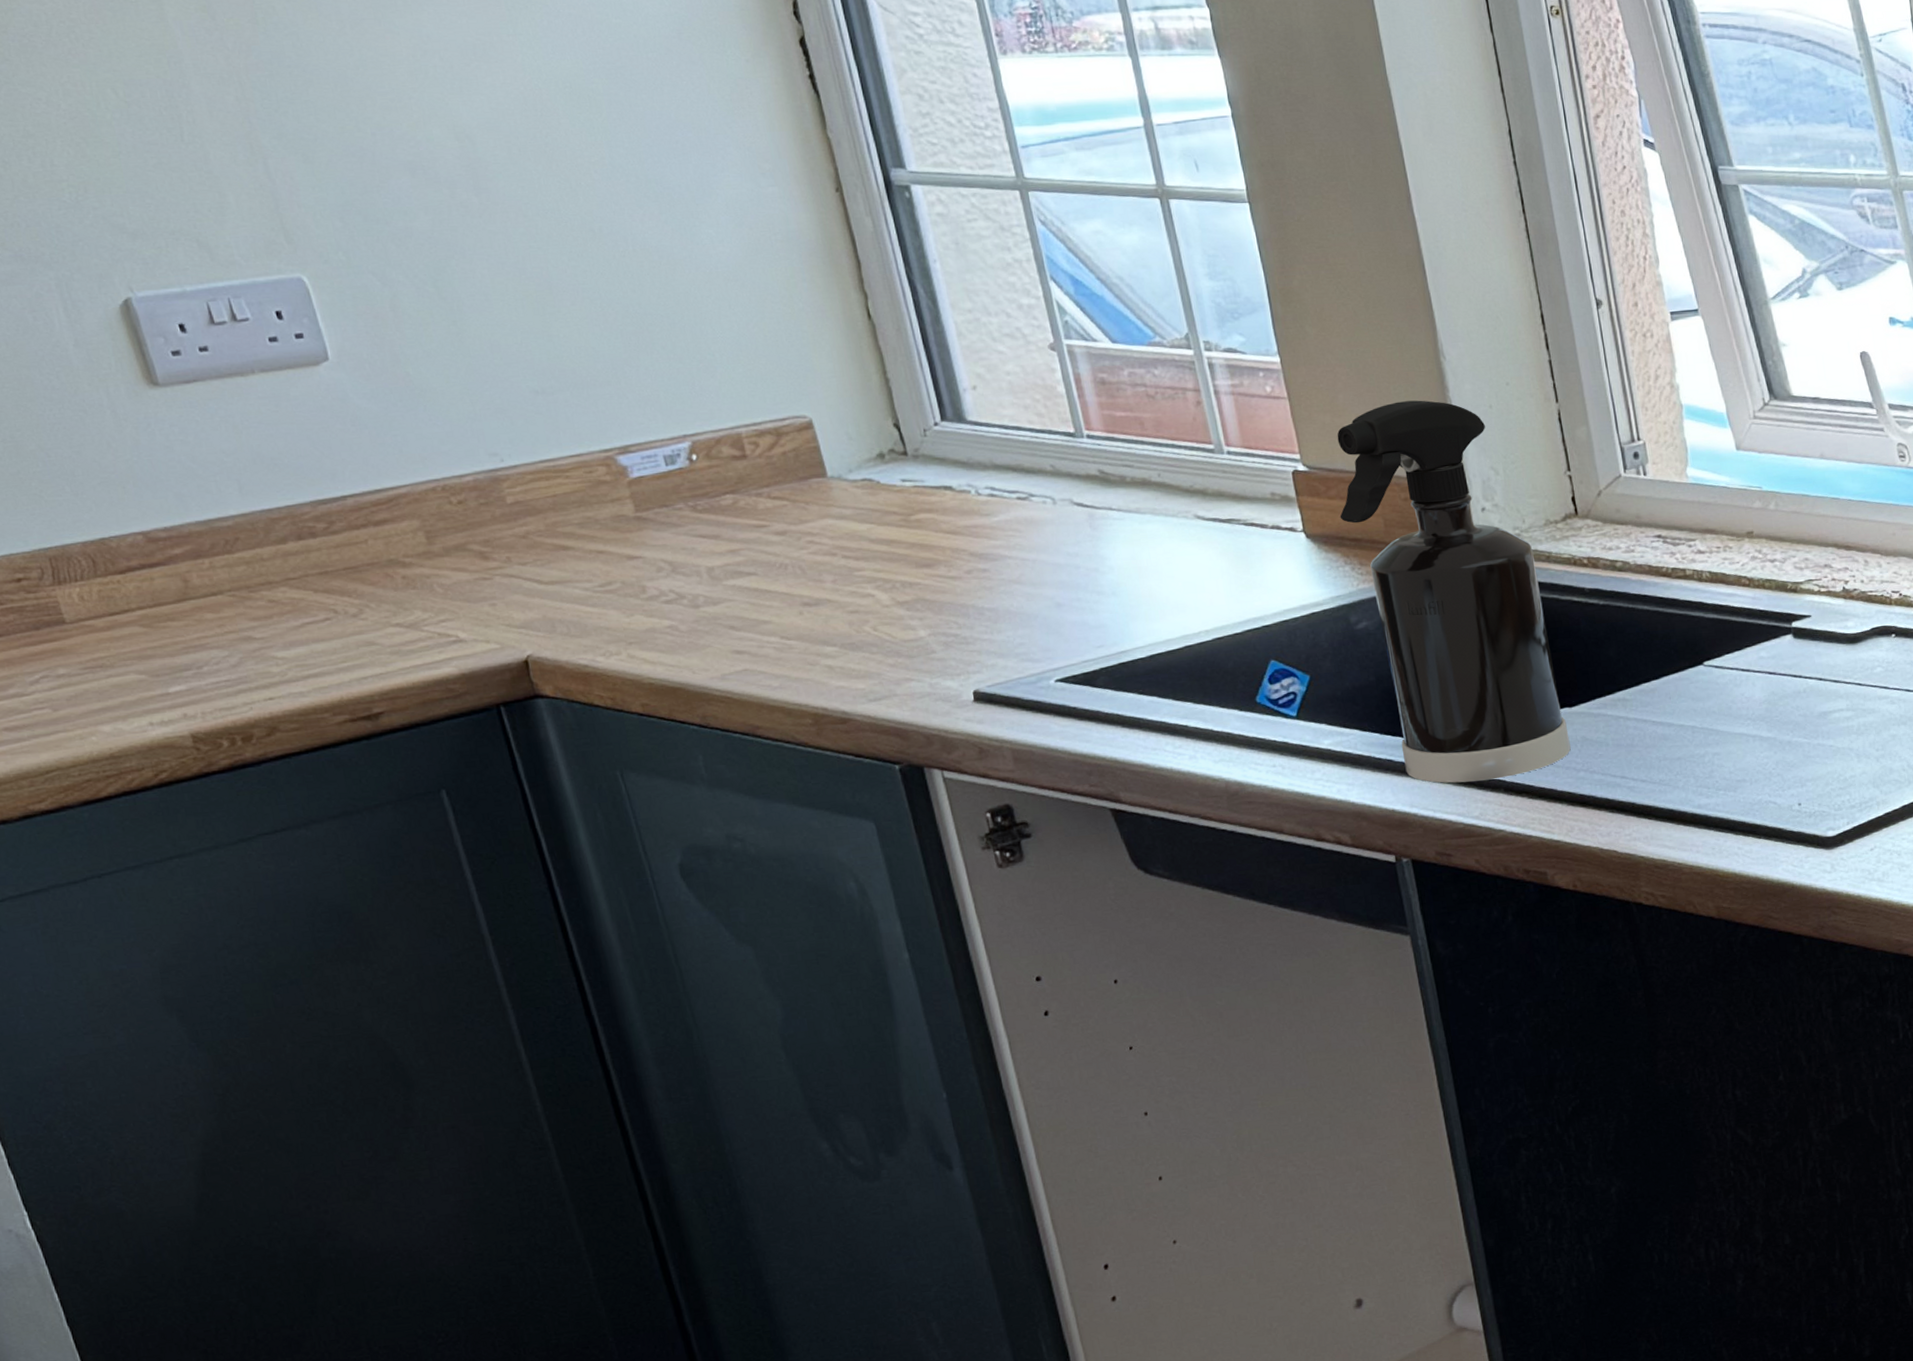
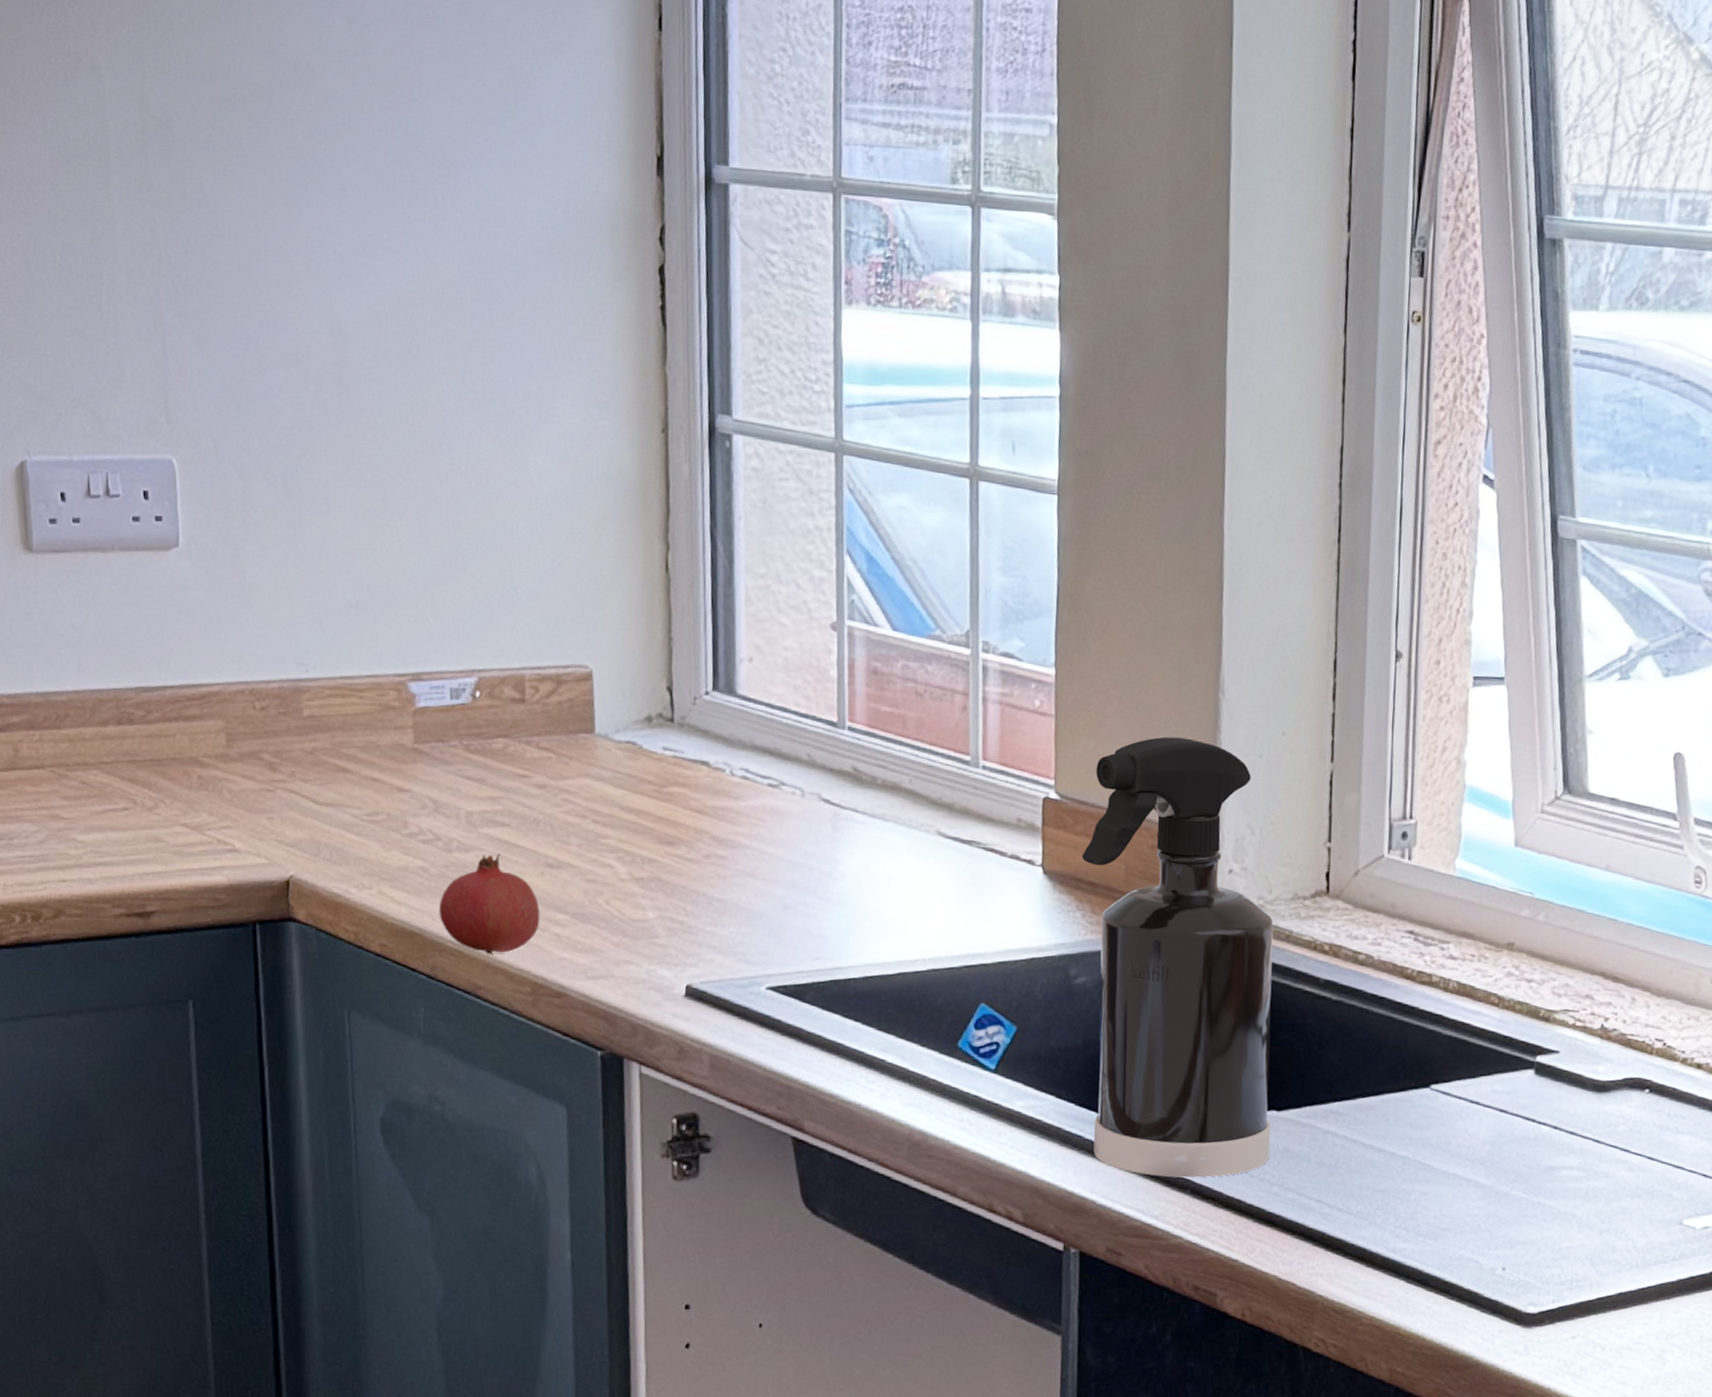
fruit: none [696,601,808,696] -> present [439,853,540,955]

